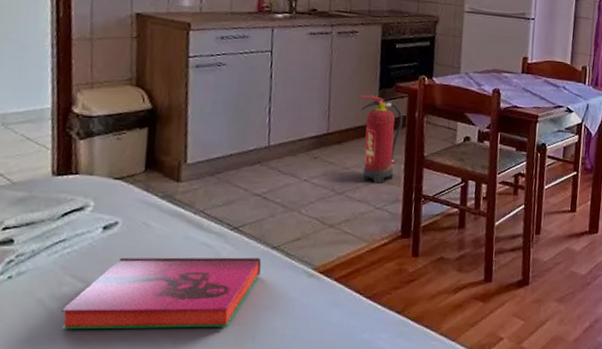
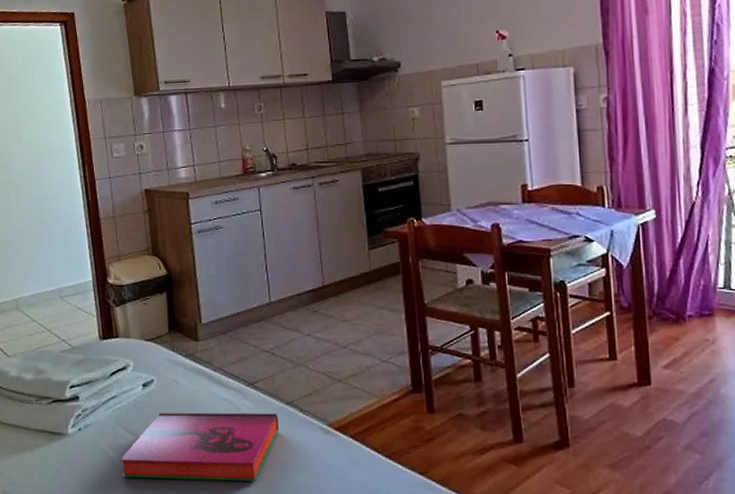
fire extinguisher: present [359,95,404,183] -> none [349,244,397,335]

